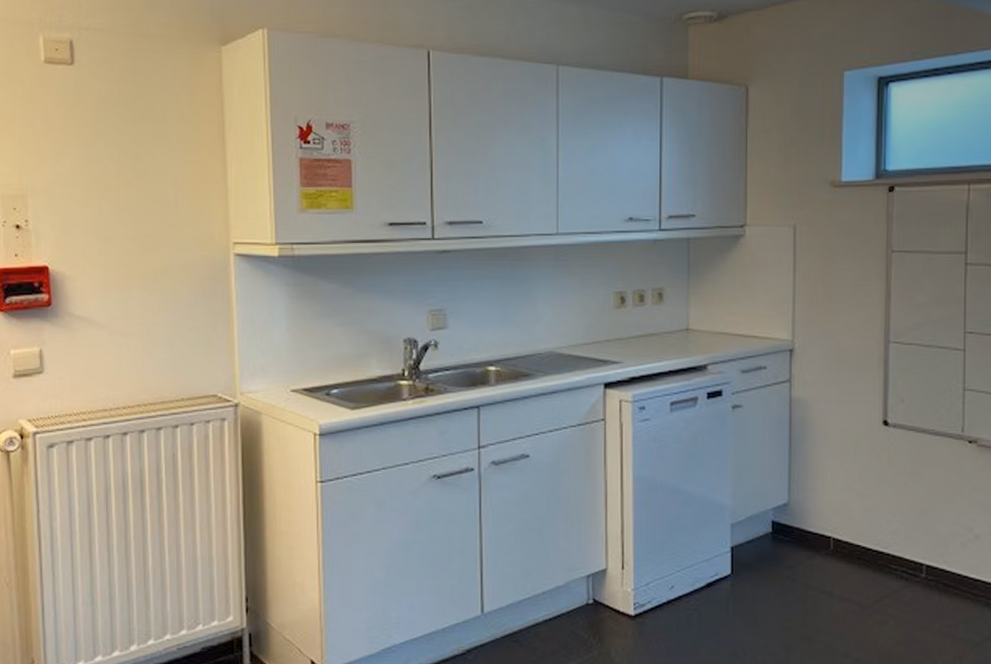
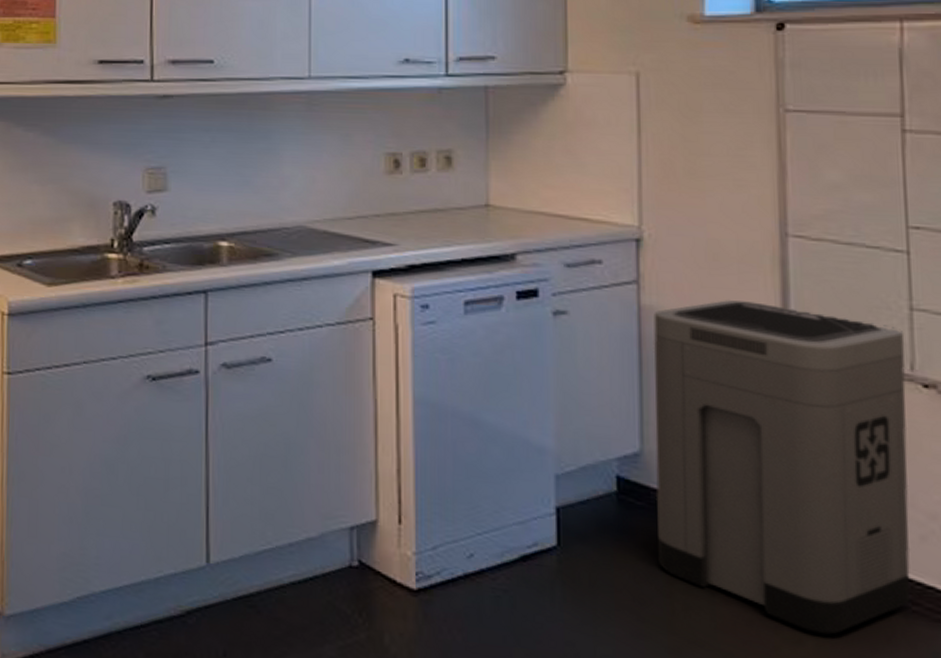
trash can: none [798,391,959,615] -> present [653,300,910,635]

